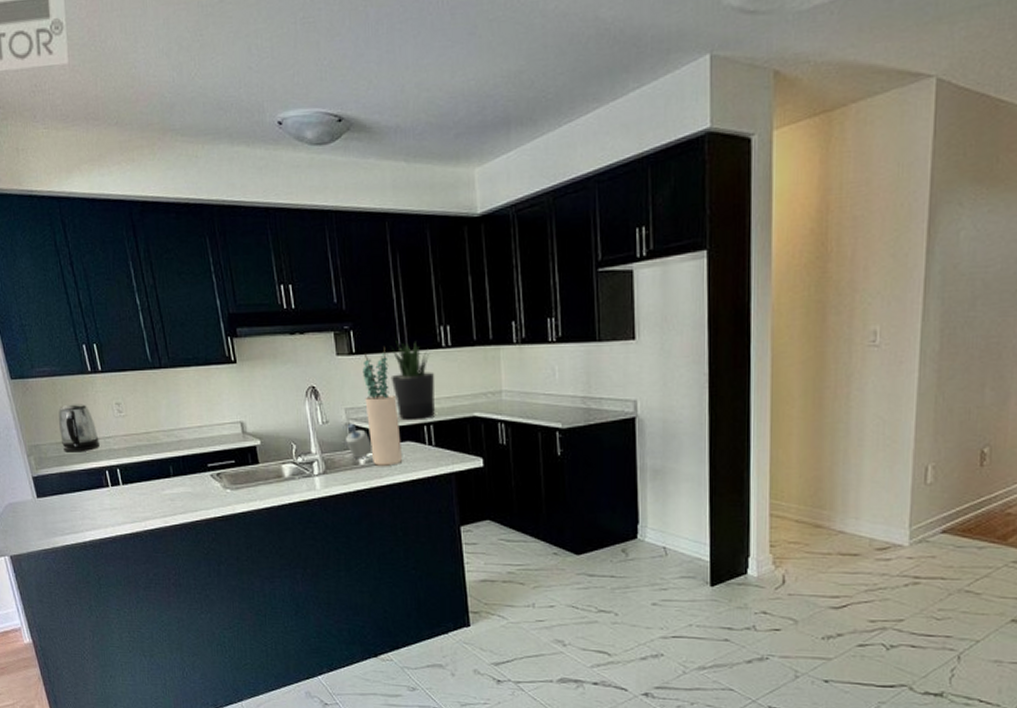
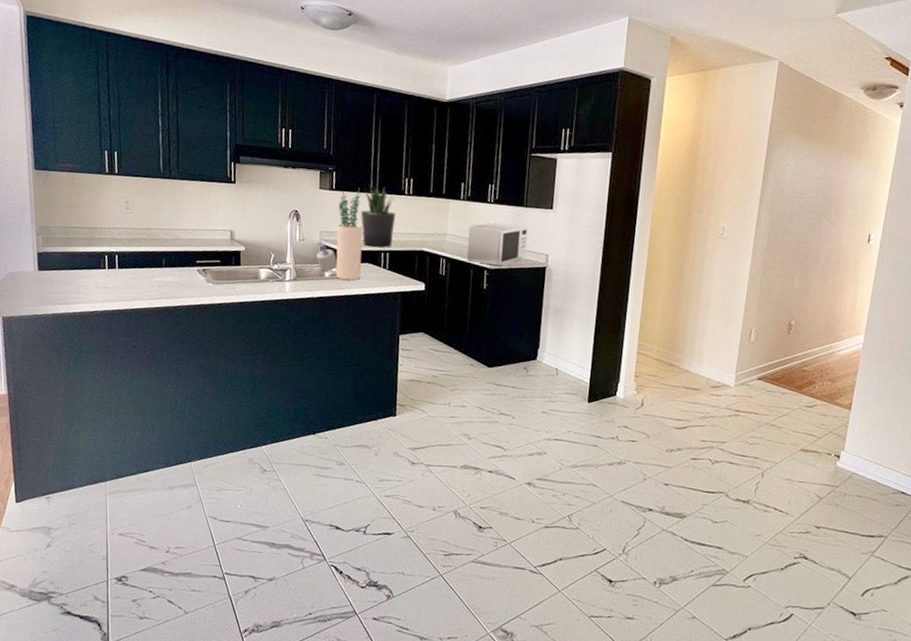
kettle: present [58,404,101,452] -> none [70,196,105,238]
microwave: none [528,366,608,424] -> present [467,222,529,266]

